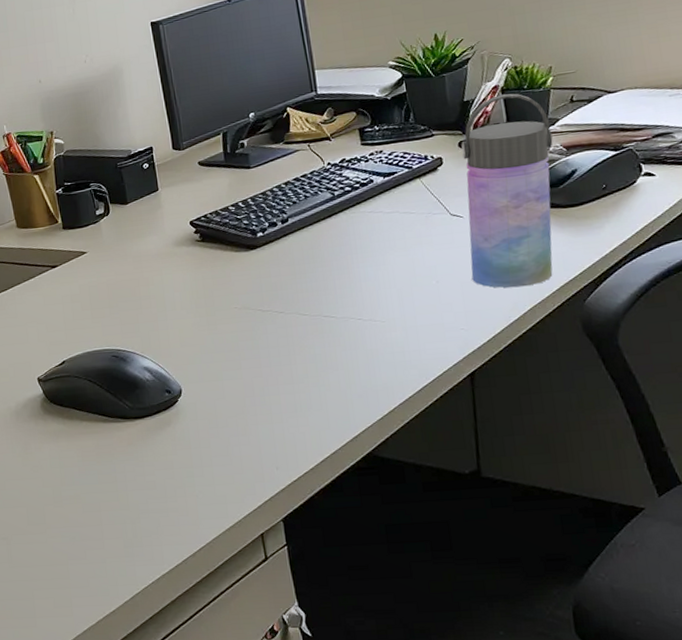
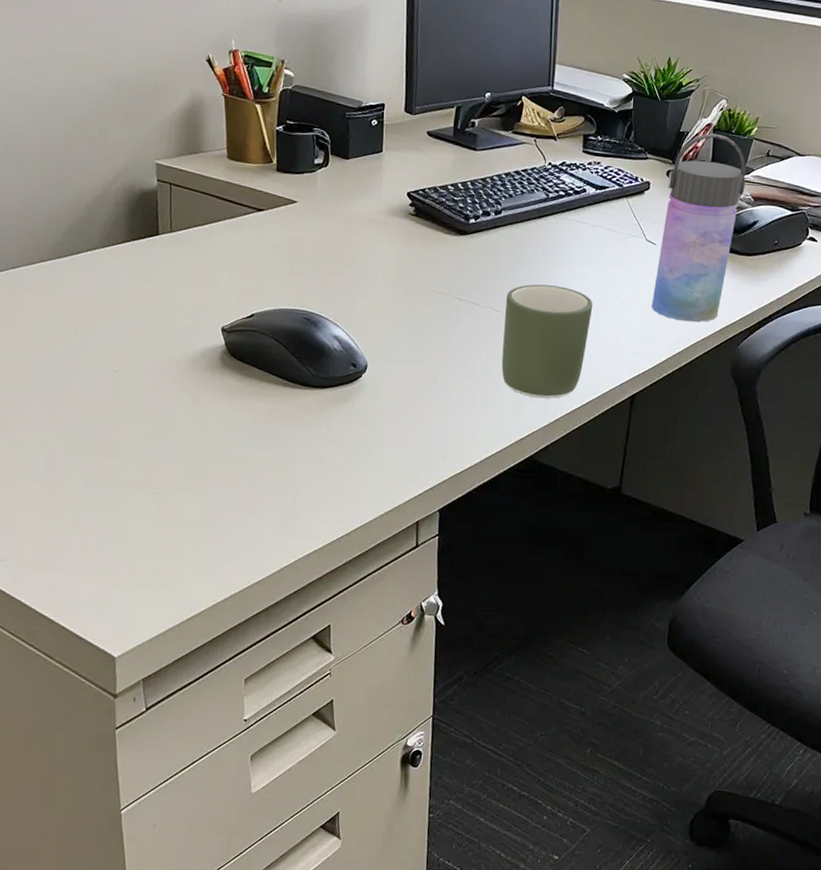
mug: none [310,278,409,393] -> present [501,284,593,399]

